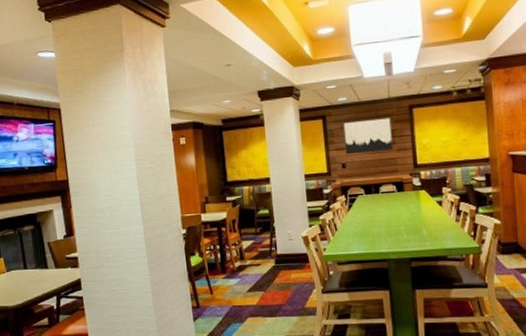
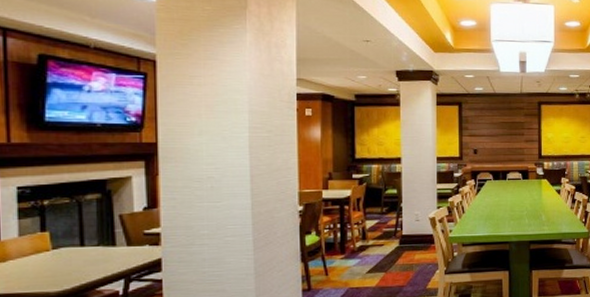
wall art: present [343,117,393,155] -> none [478,110,521,142]

